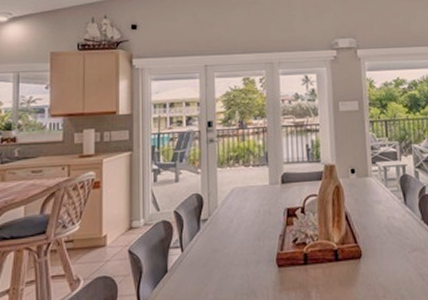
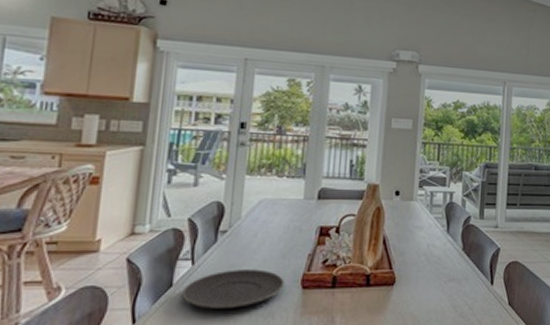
plate: none [176,252,262,291] -> present [181,269,285,309]

